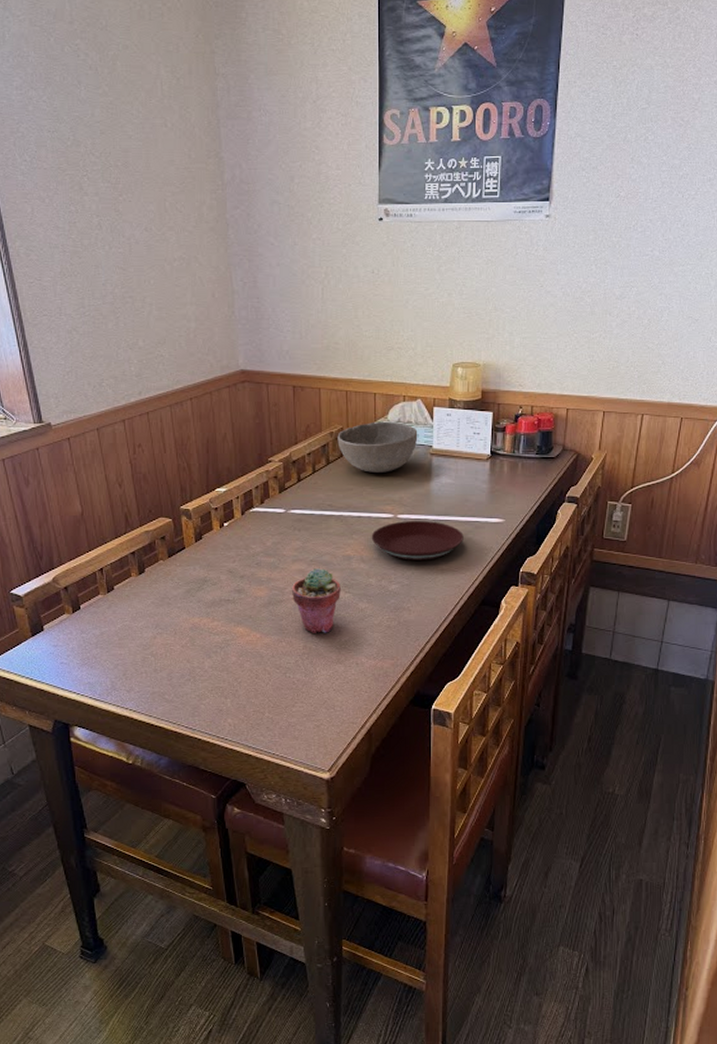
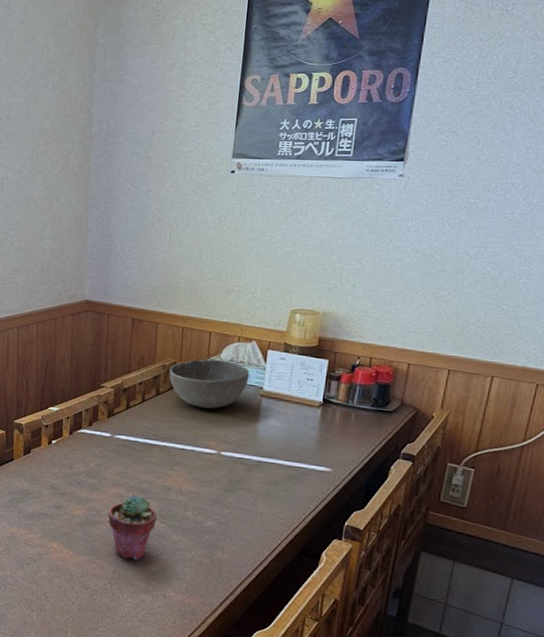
plate: present [371,521,464,561] -> none [192,458,288,501]

